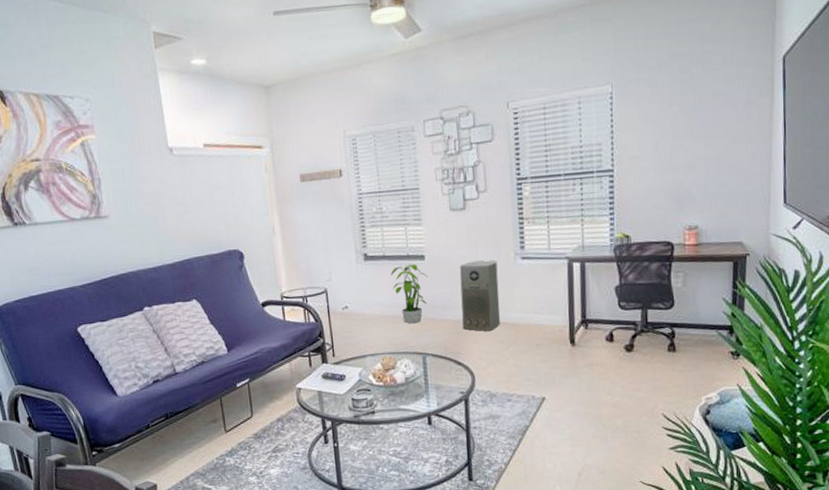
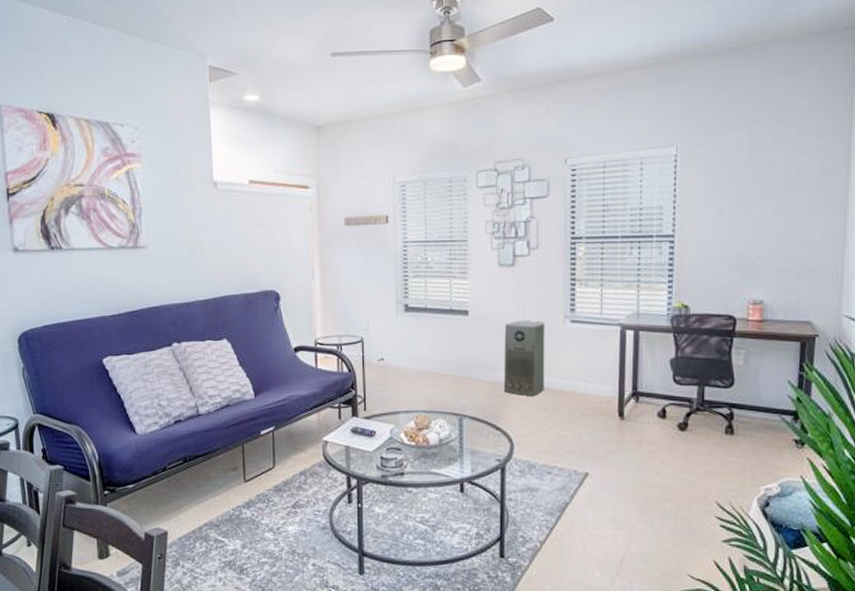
potted plant: present [391,263,428,324] -> none [432,317,470,382]

